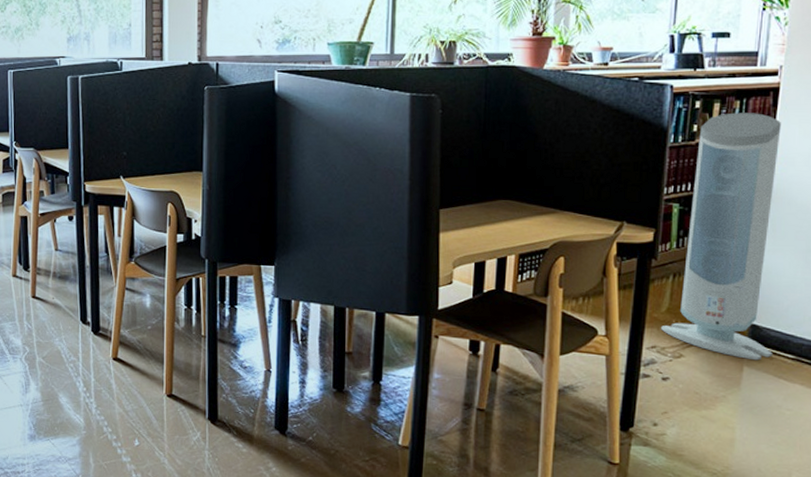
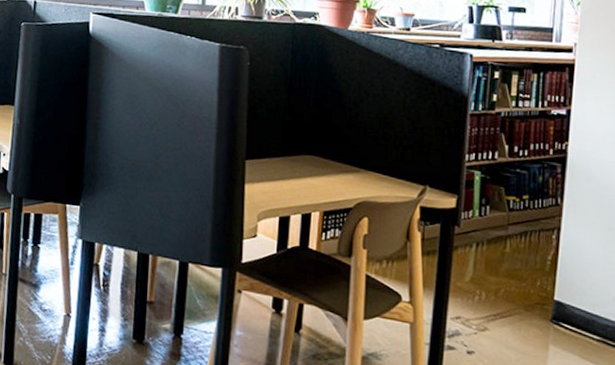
air purifier: present [661,112,781,361] -> none [465,85,578,340]

